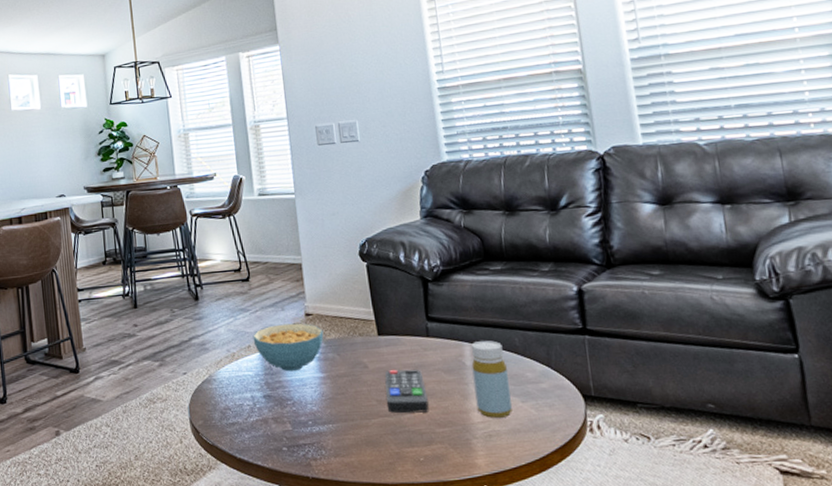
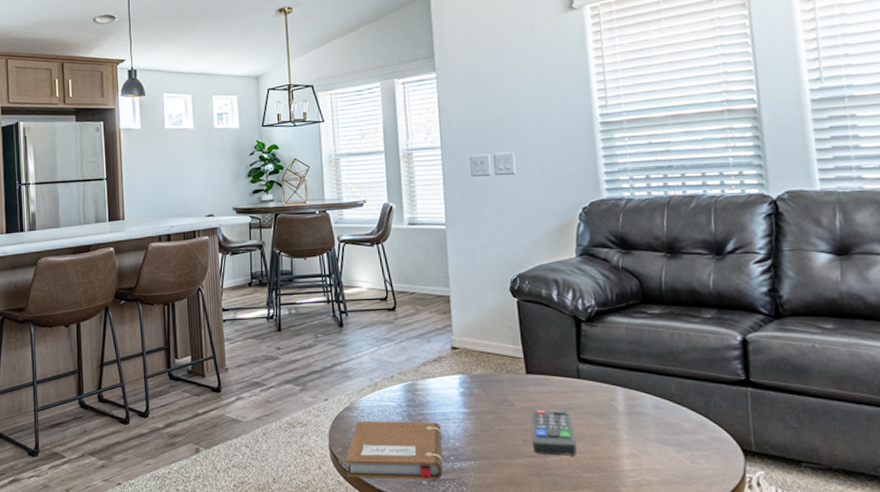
notebook: none [206,389,302,450] -> present [345,421,443,480]
cereal bowl: present [253,323,324,372] -> none [396,356,470,405]
bottle: present [471,340,512,418] -> none [624,387,665,467]

